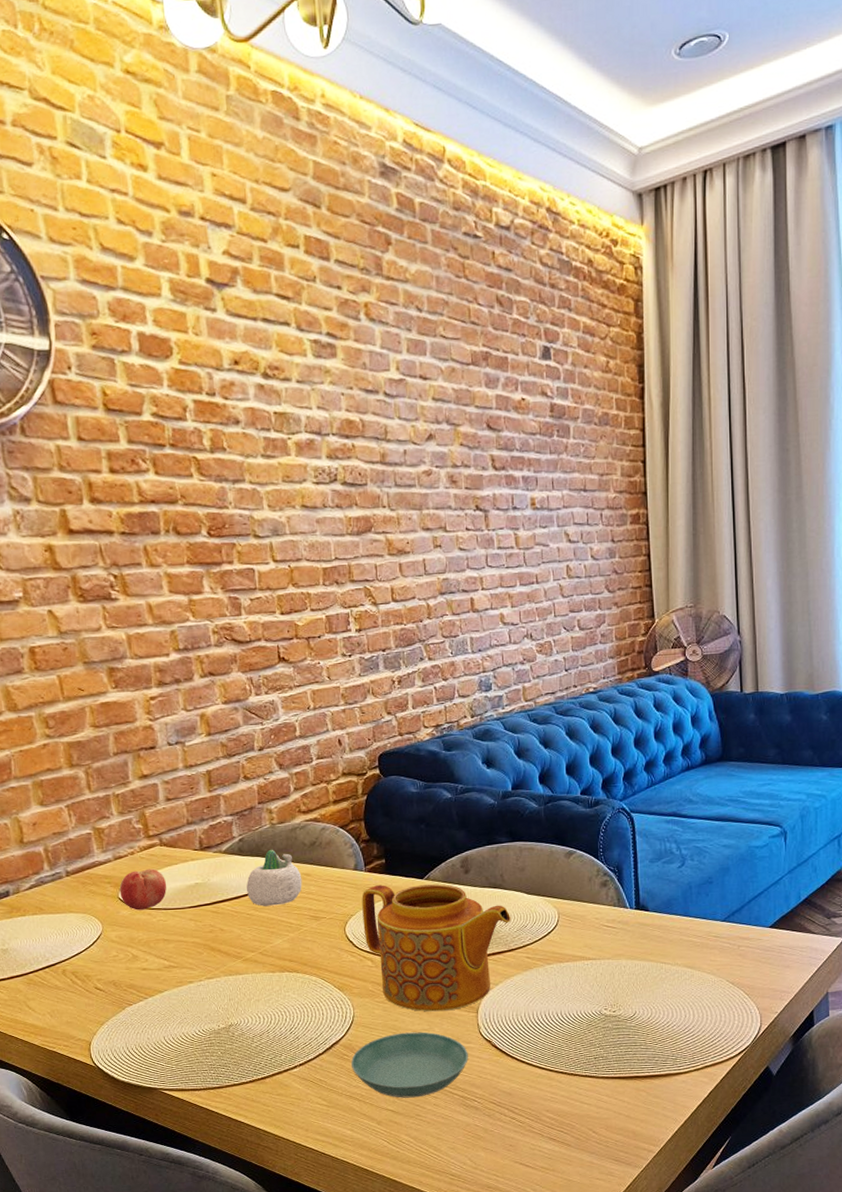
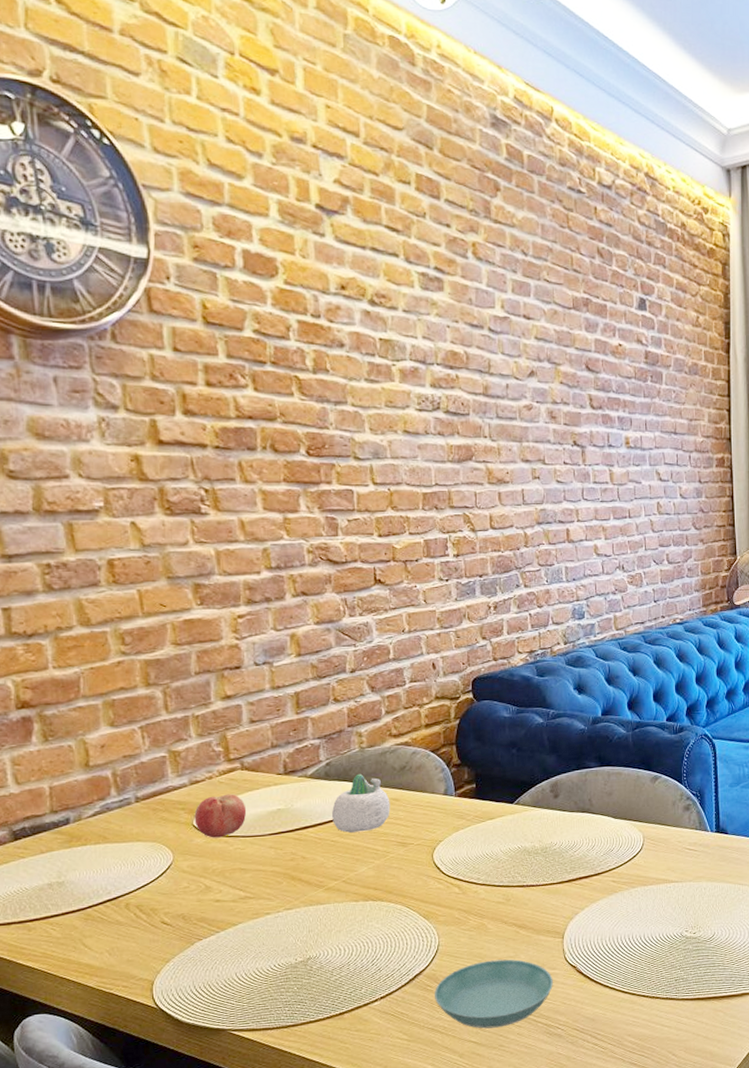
teapot: present [362,884,511,1012] -> none [451,809,598,939]

